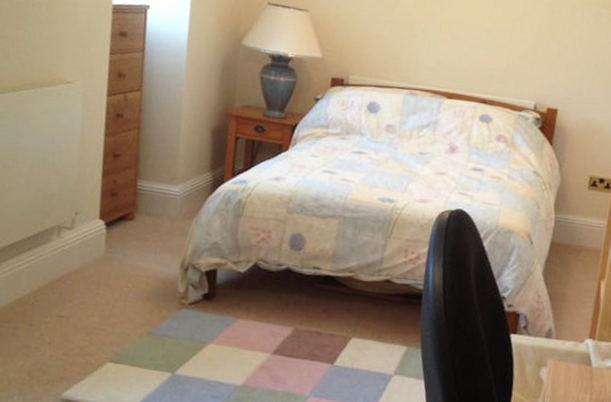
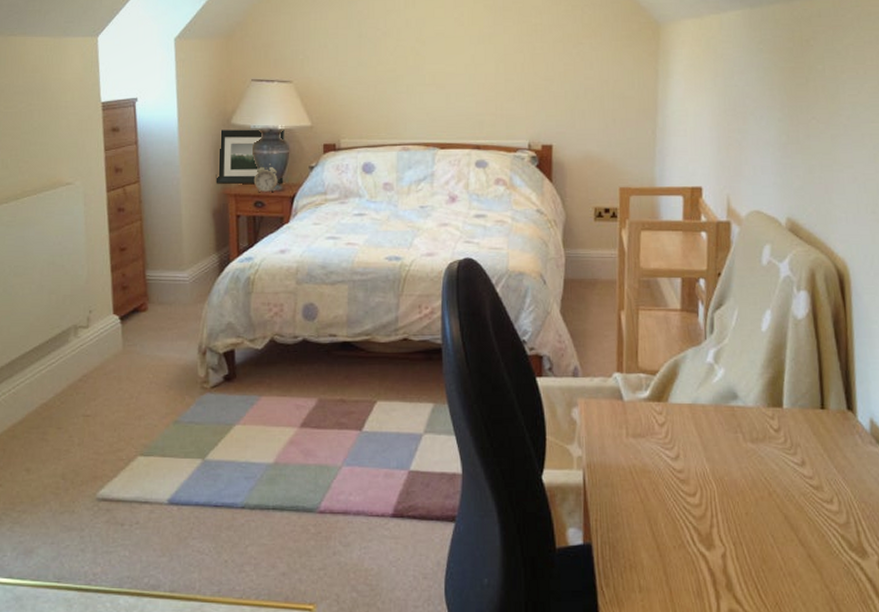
picture frame: none [218,49,296,112] -> present [215,129,286,185]
alarm clock: none [257,89,282,118] -> present [254,164,278,192]

